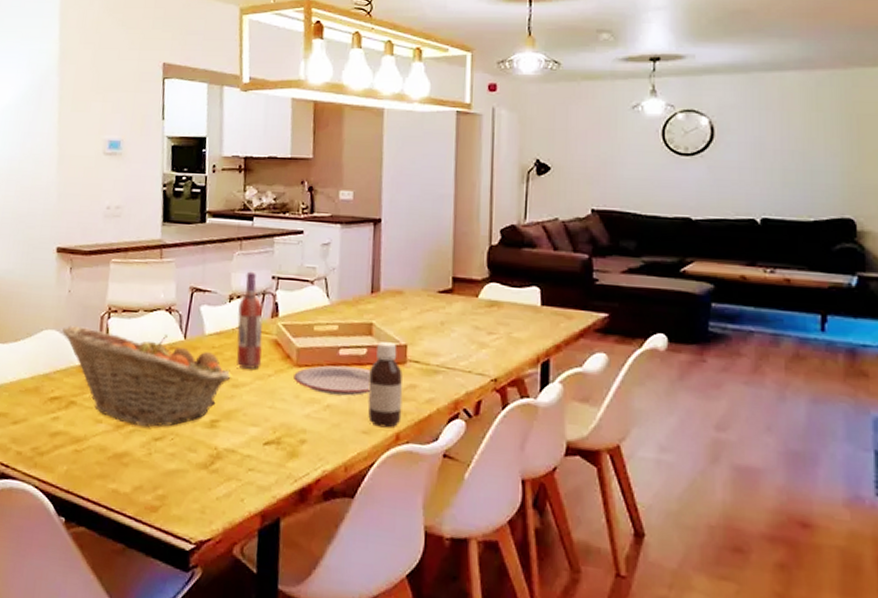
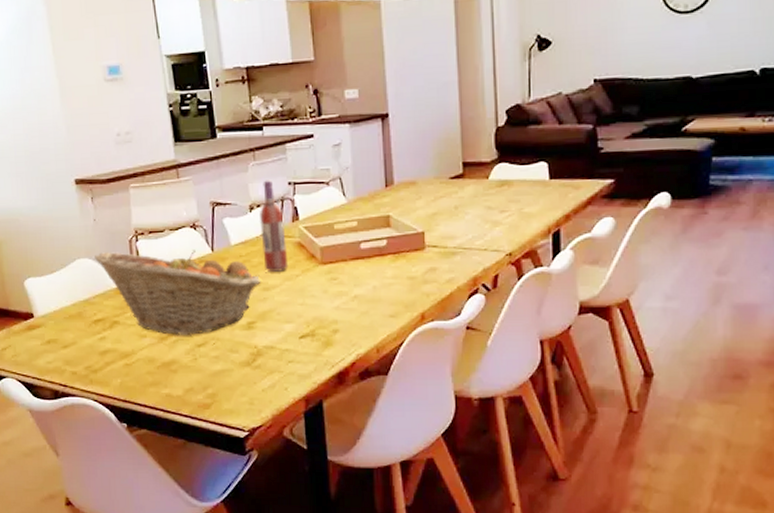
plate: present [293,365,371,396] -> none [320,257,393,286]
bottle: present [367,342,403,428] -> none [391,231,425,310]

